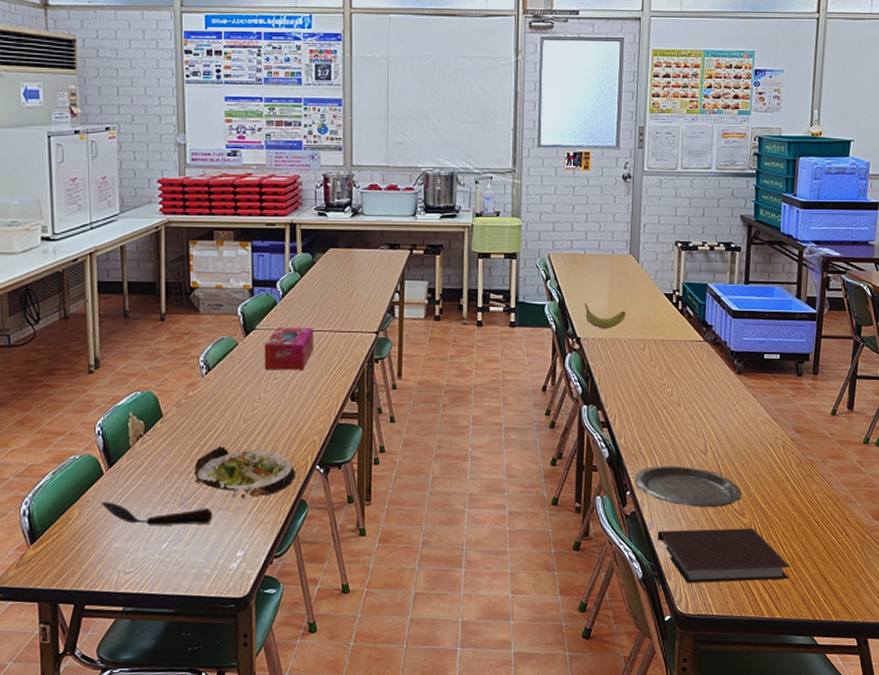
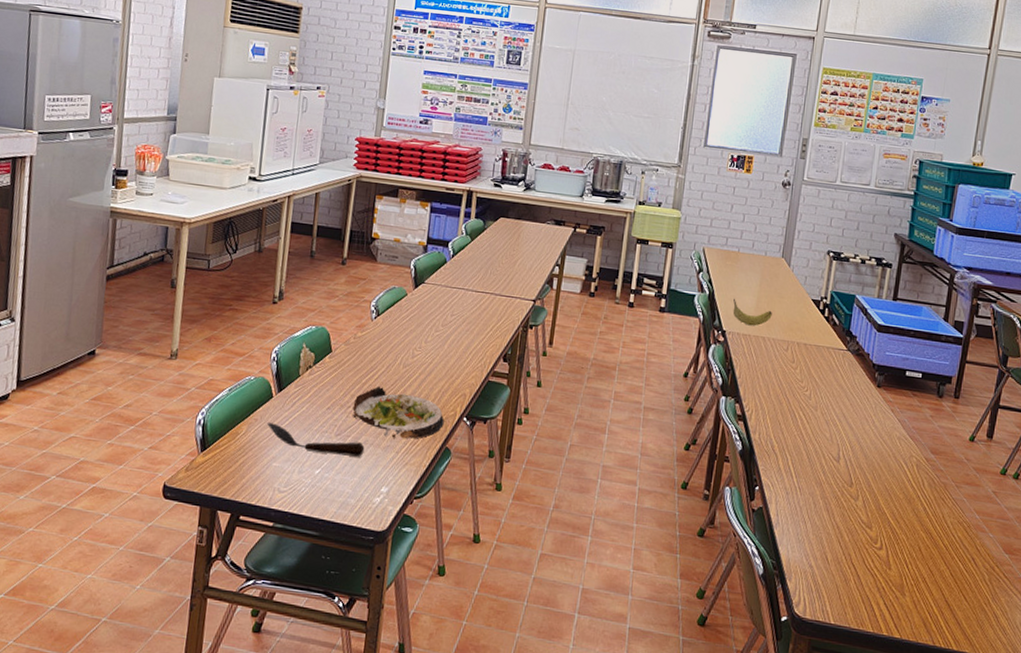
tissue box: present [264,327,313,370] -> none [428,283,477,326]
plate: present [634,465,742,508] -> none [764,465,871,516]
notebook: present [657,527,791,583] -> none [781,530,914,599]

